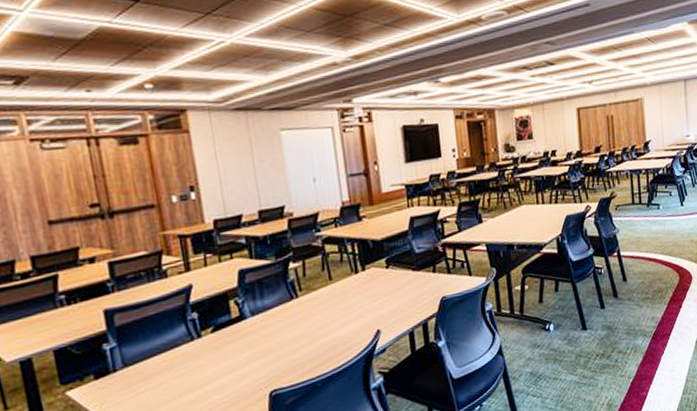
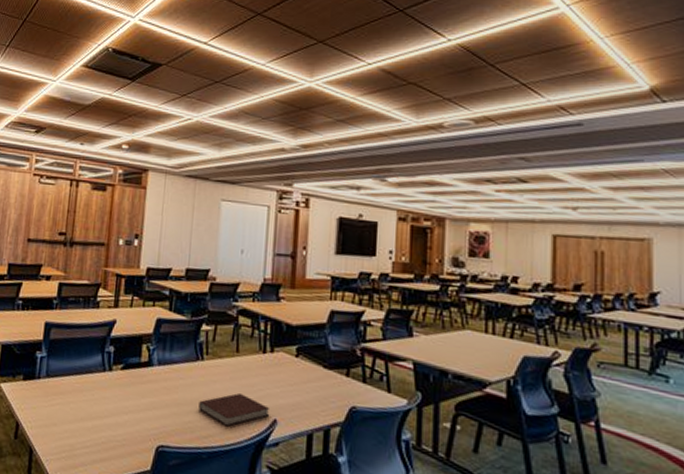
notebook: none [303,316,373,351] -> present [199,392,270,427]

